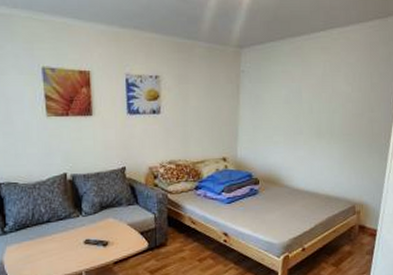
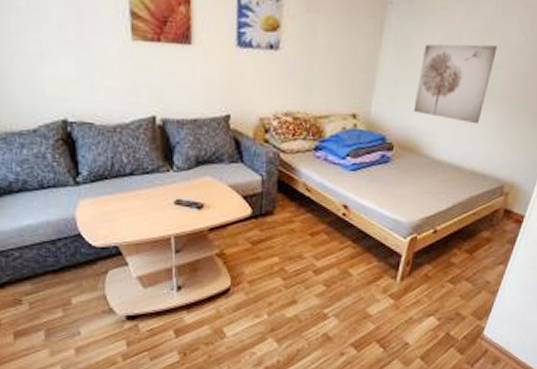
wall art: none [271,96,331,158] -> present [413,44,498,124]

